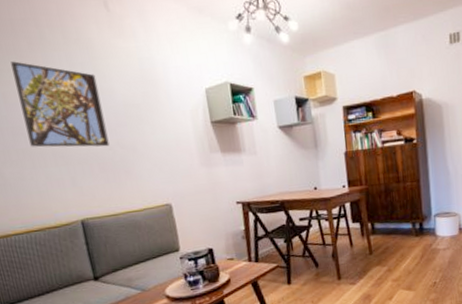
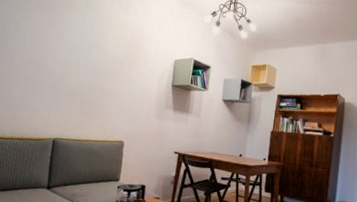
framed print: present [11,61,110,148] -> none [37,14,99,88]

